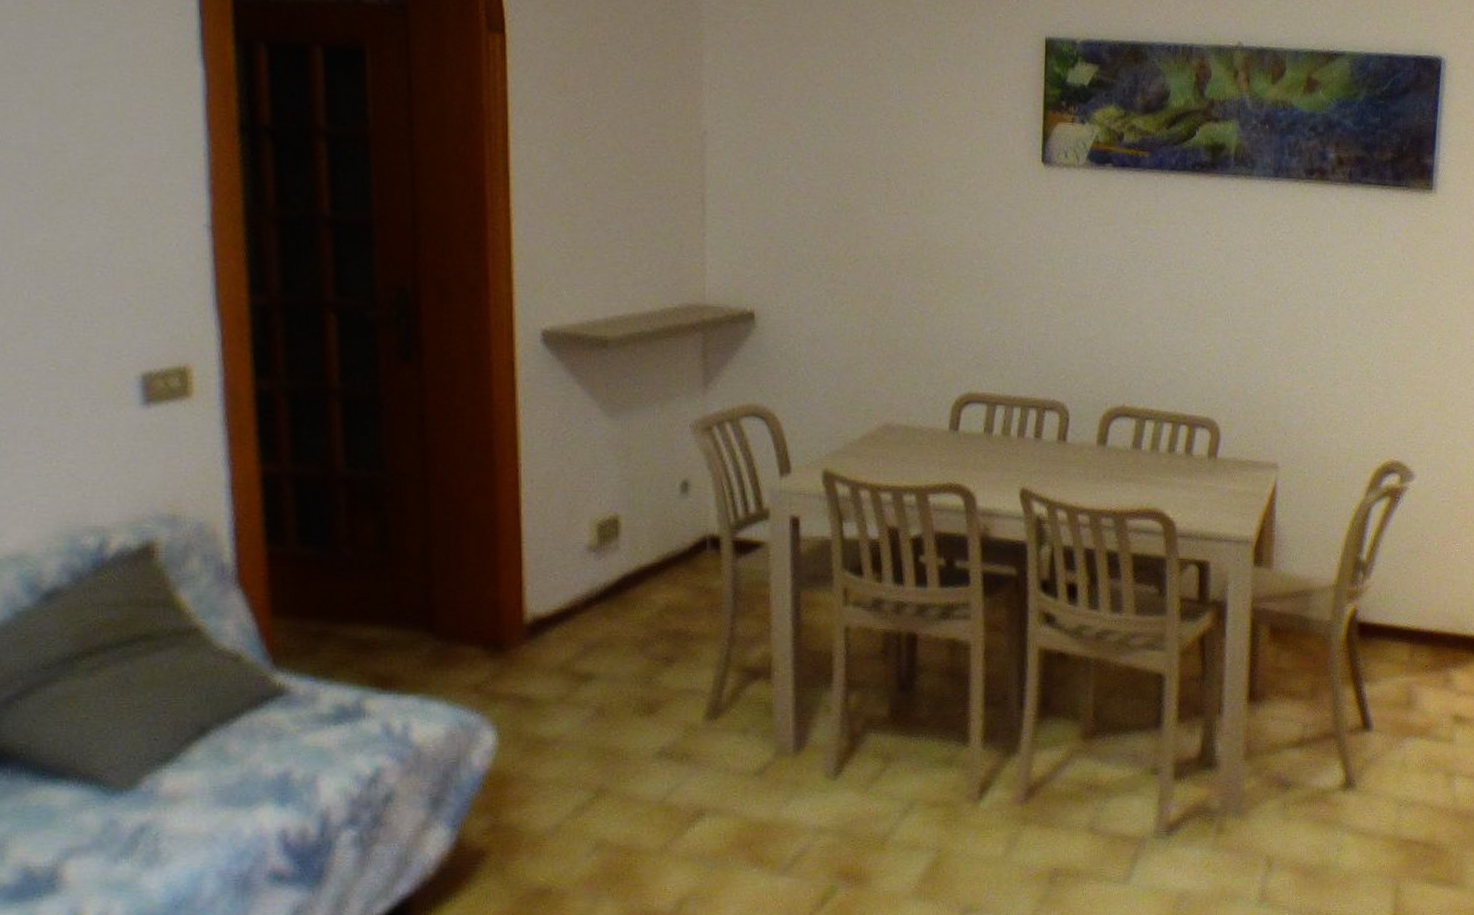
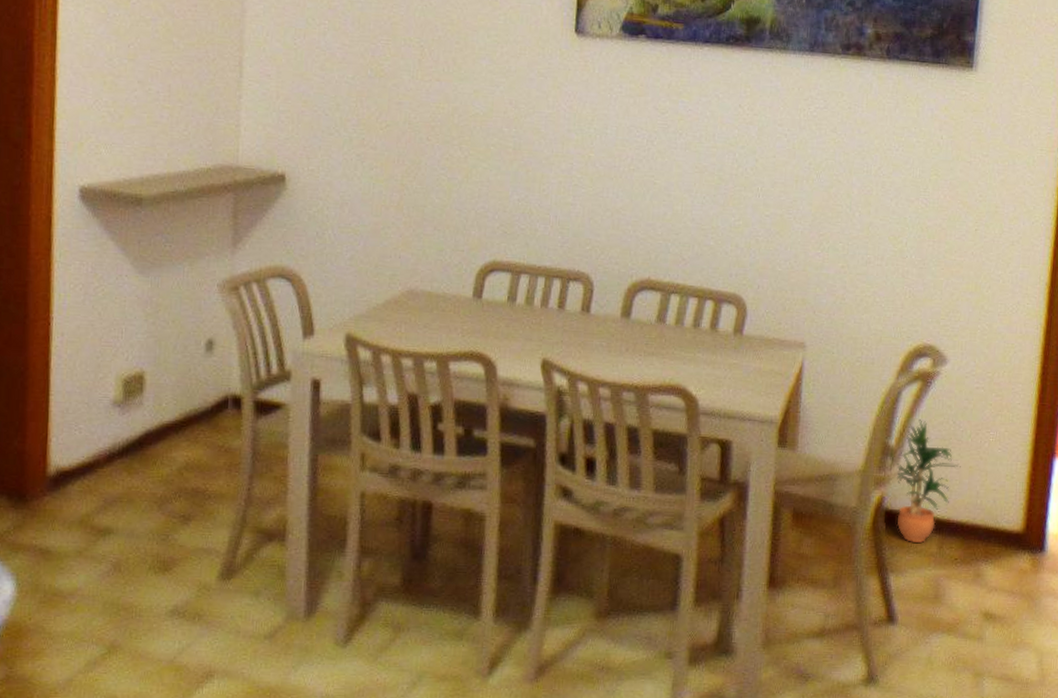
potted plant: none [1368,534,1429,652] -> present [896,420,961,543]

